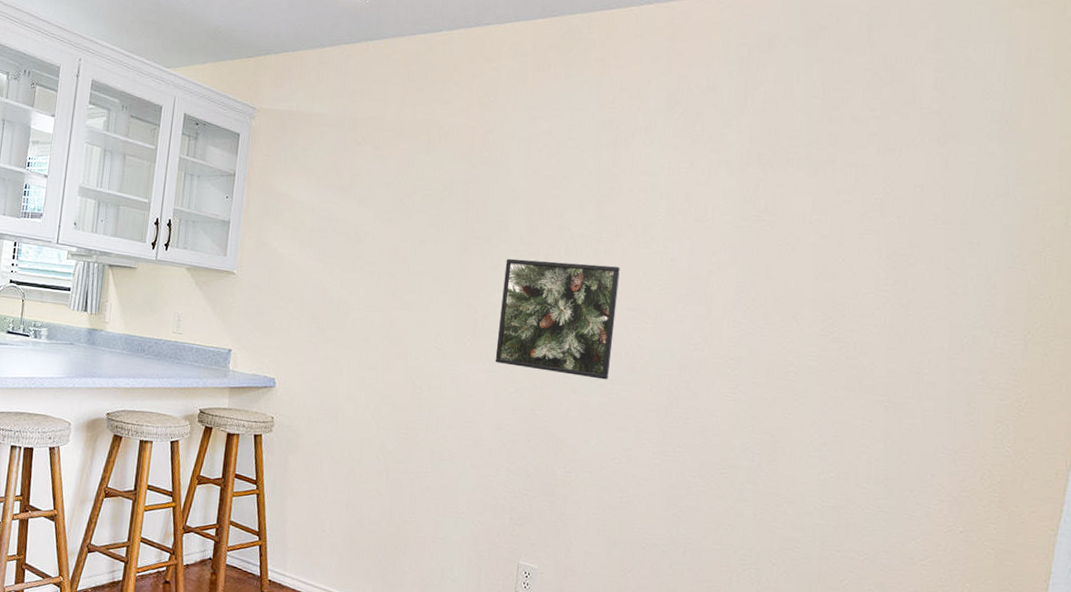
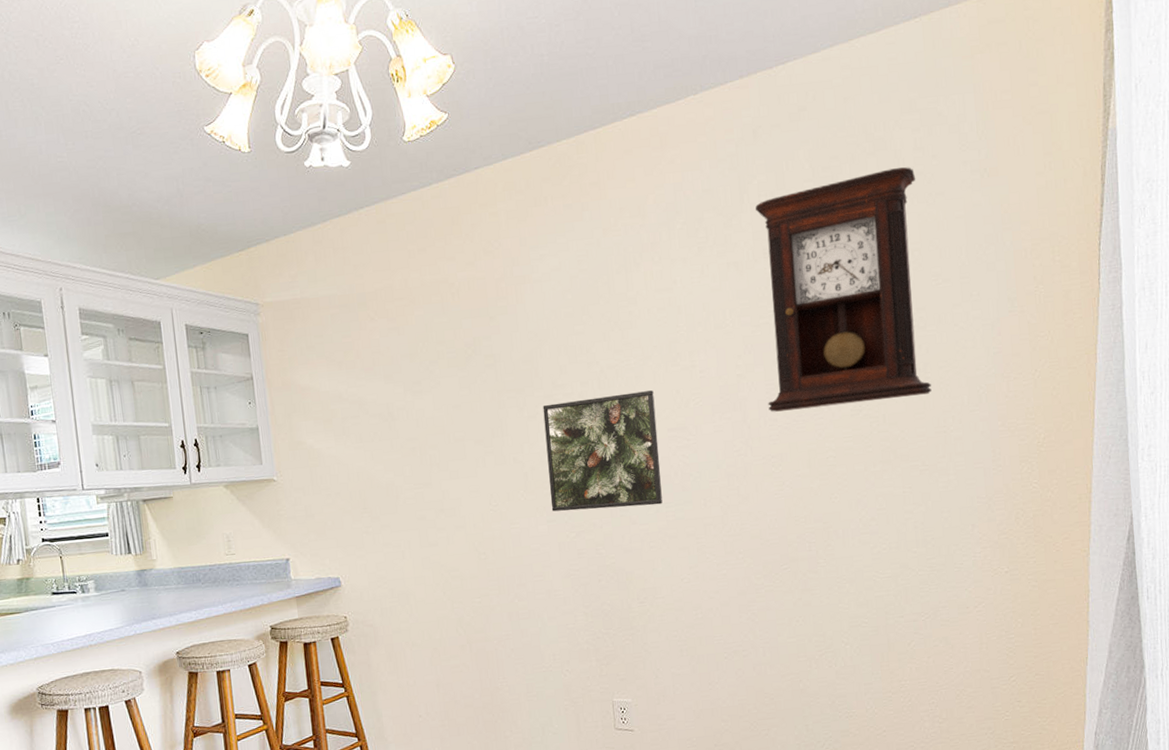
pendulum clock: none [734,102,931,331] -> present [756,167,932,412]

